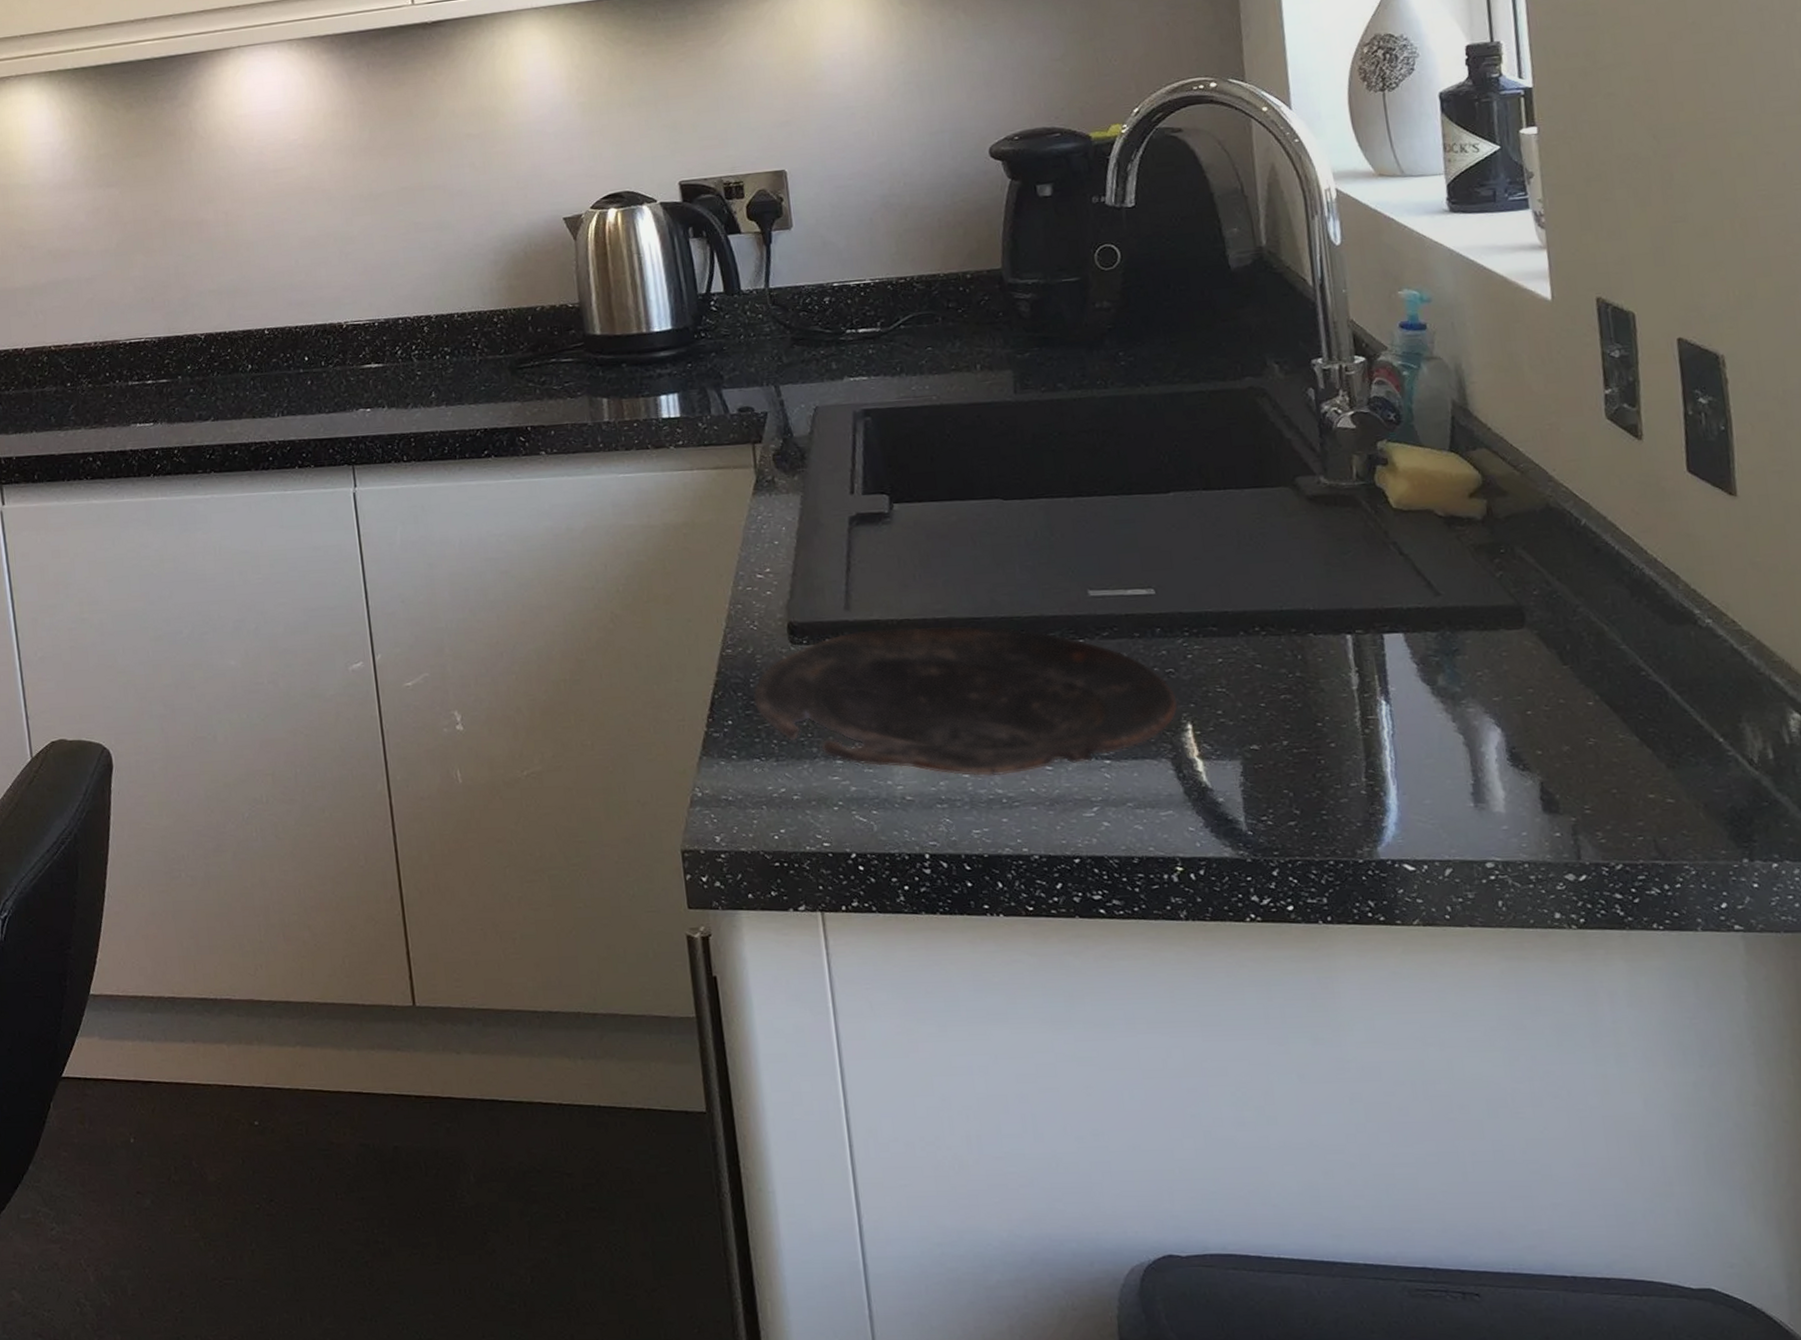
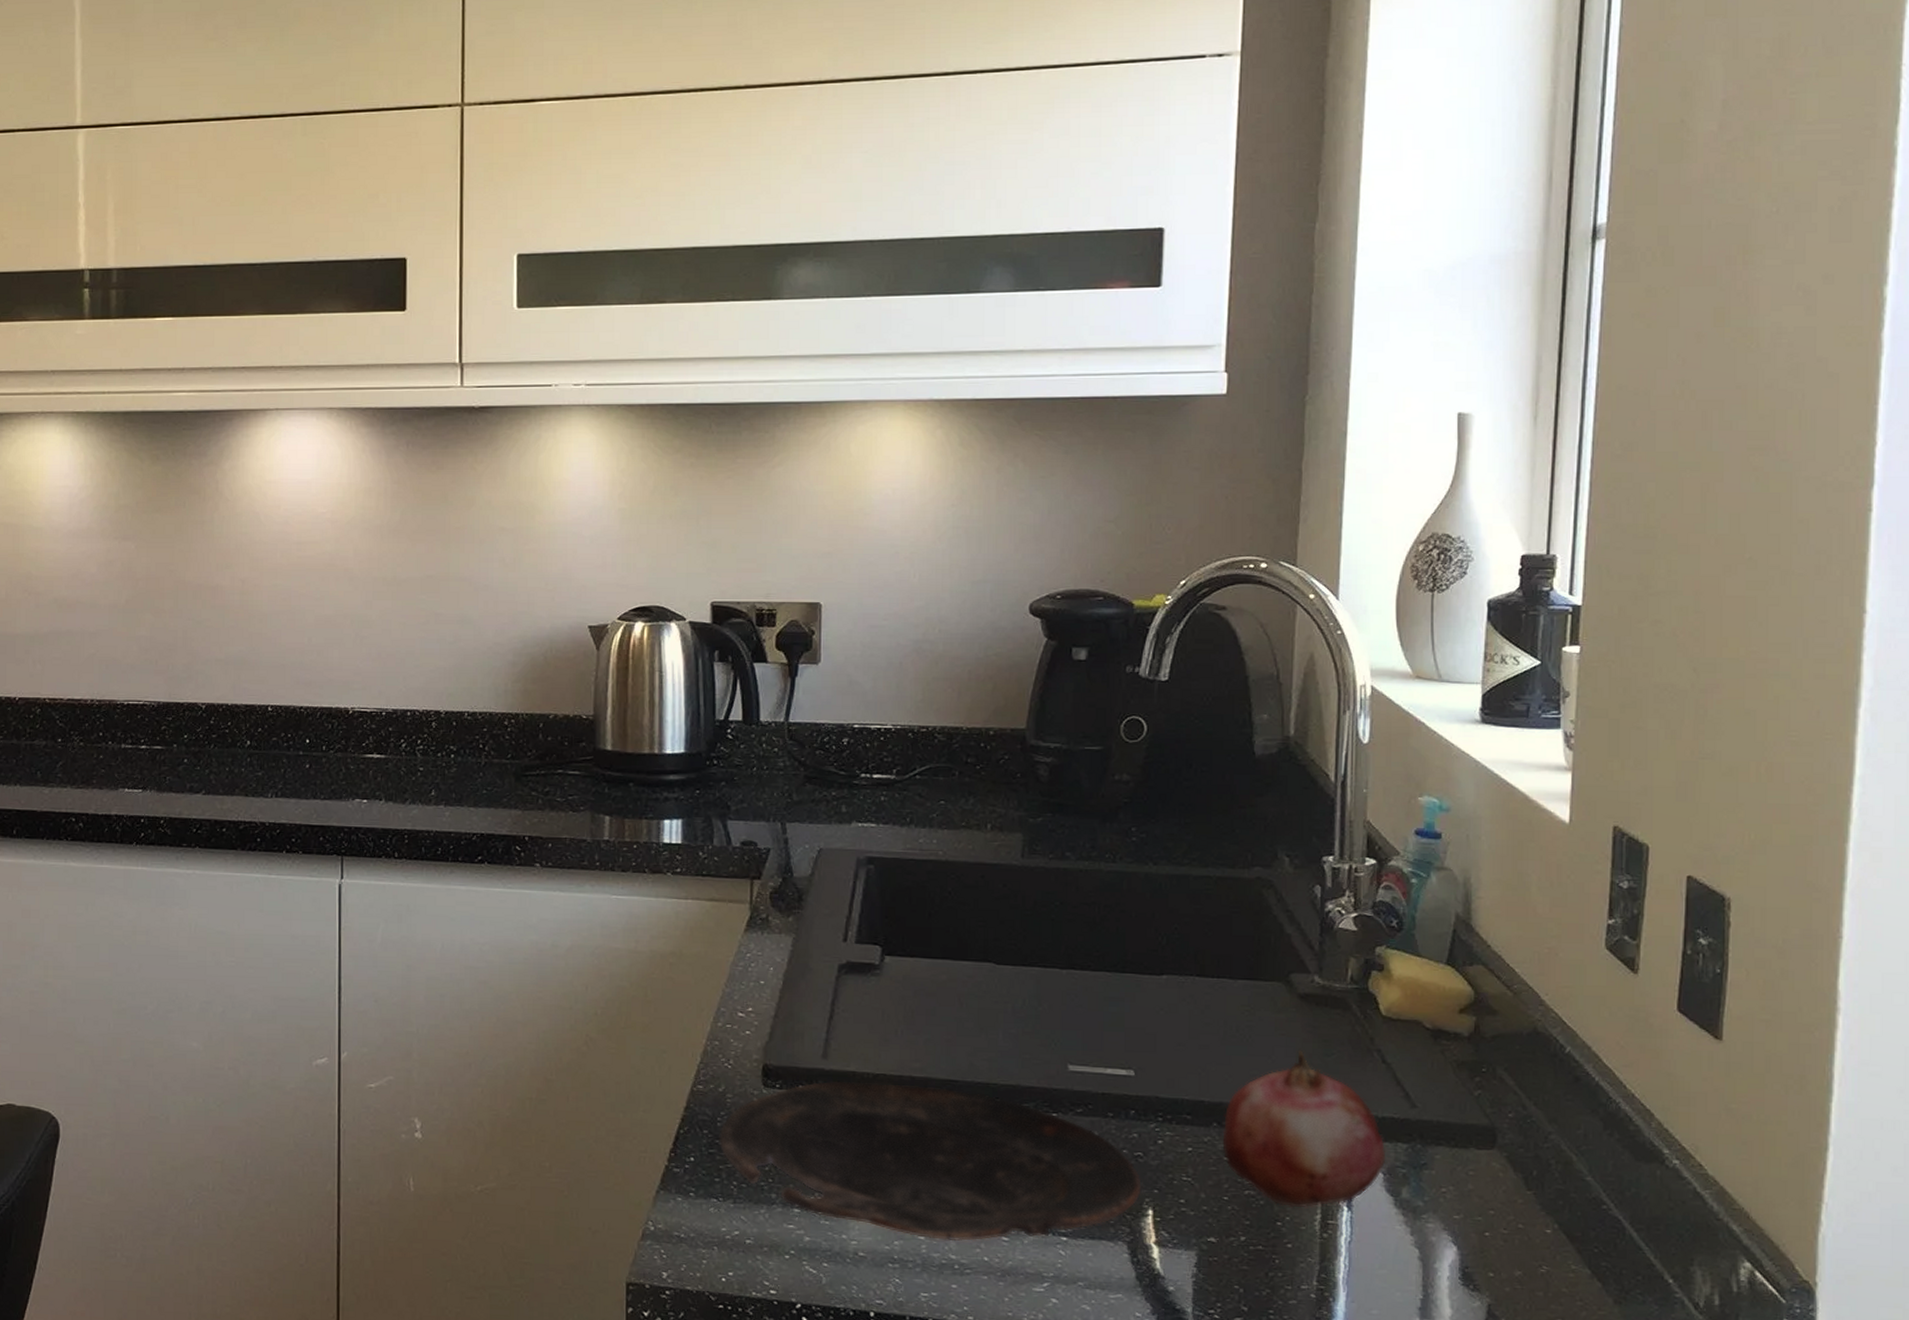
fruit: none [1249,550,1417,707] -> present [1222,1049,1386,1208]

